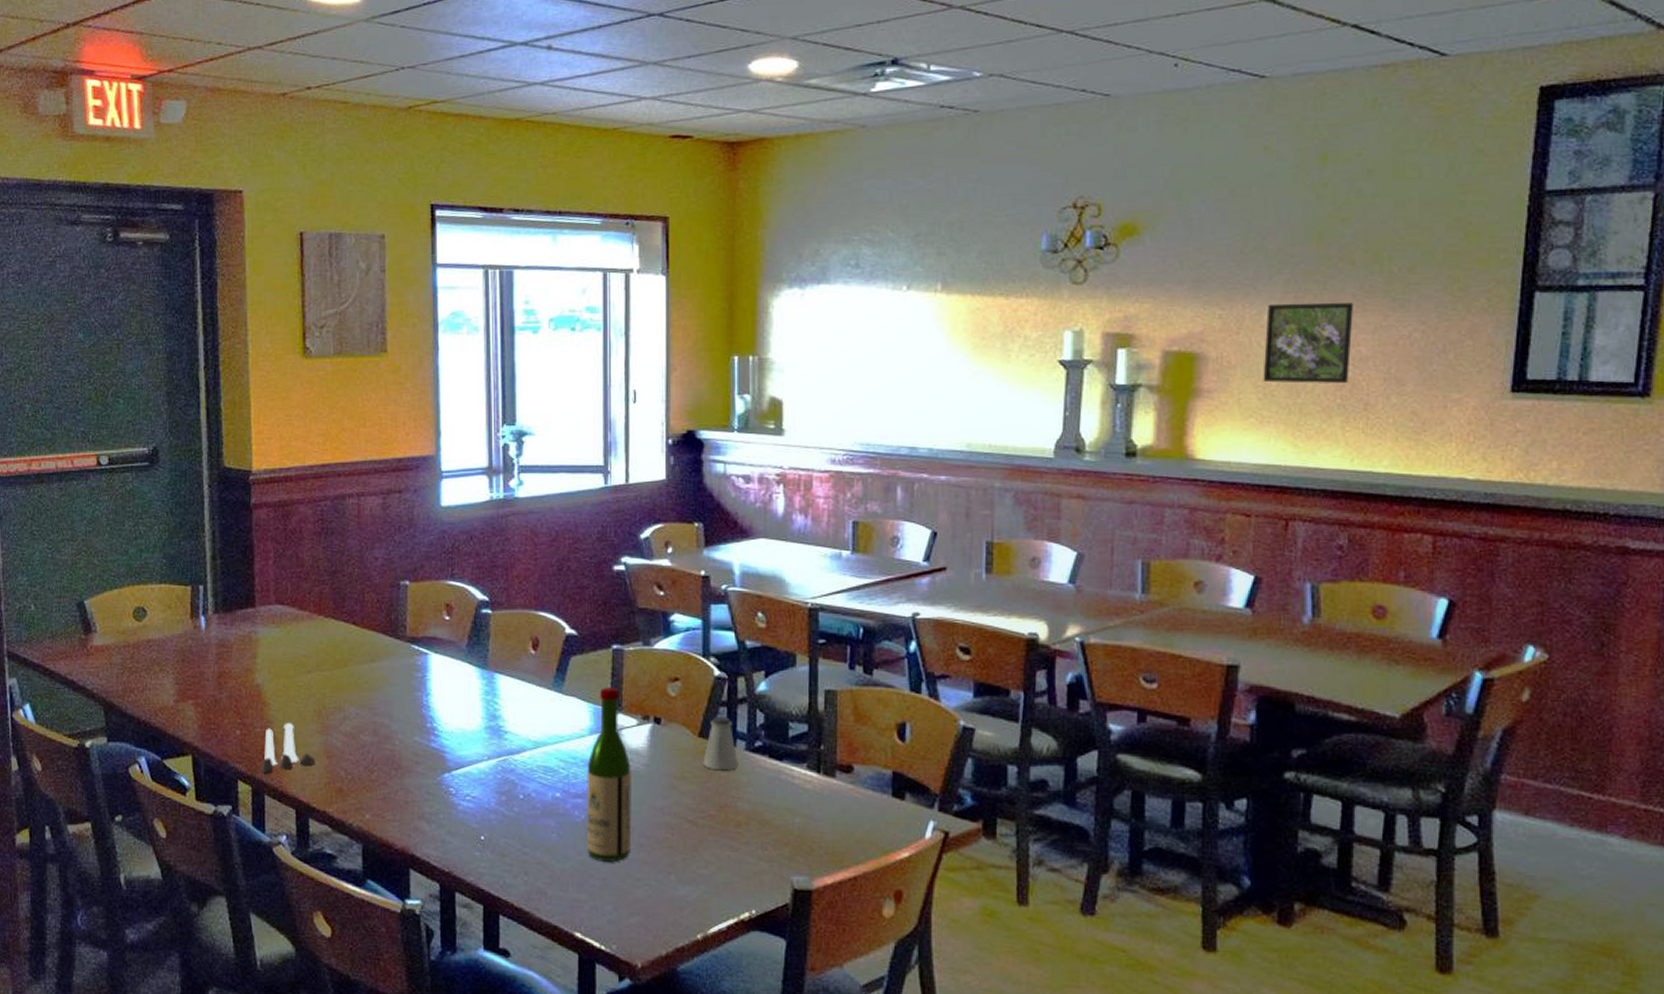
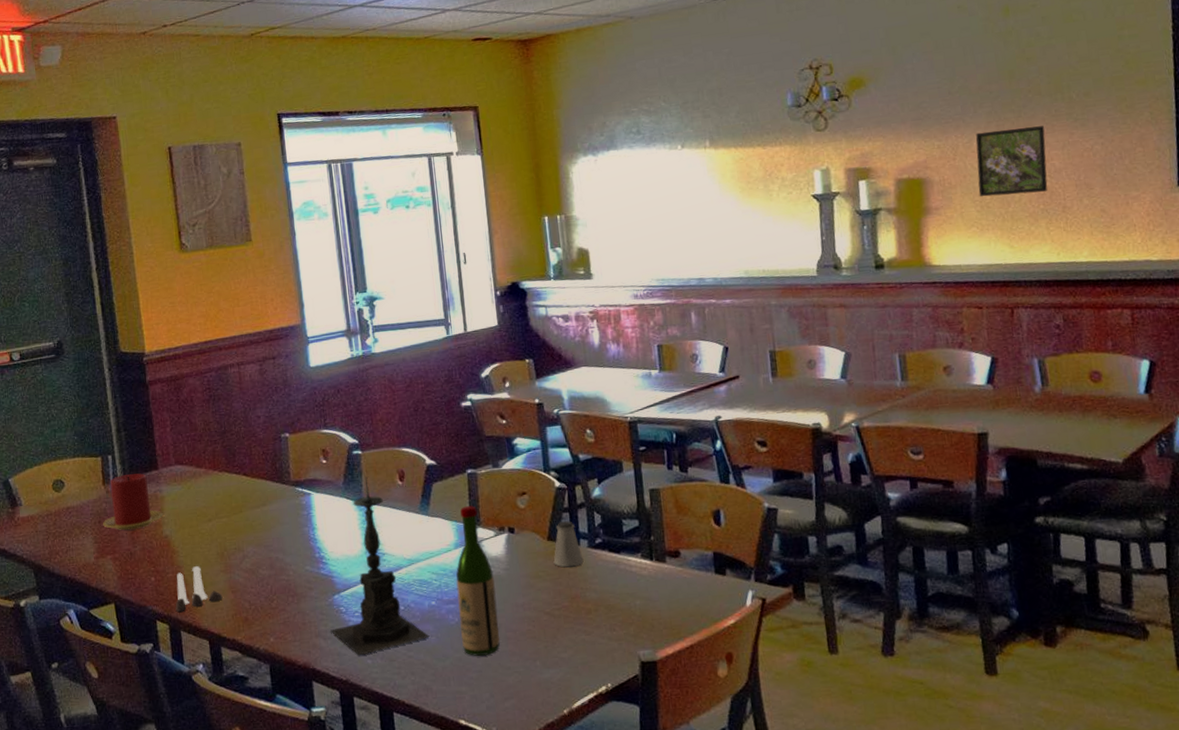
candle: none [187,610,257,673] -> present [103,473,164,530]
candle holder: none [436,640,550,846] -> present [330,476,430,656]

